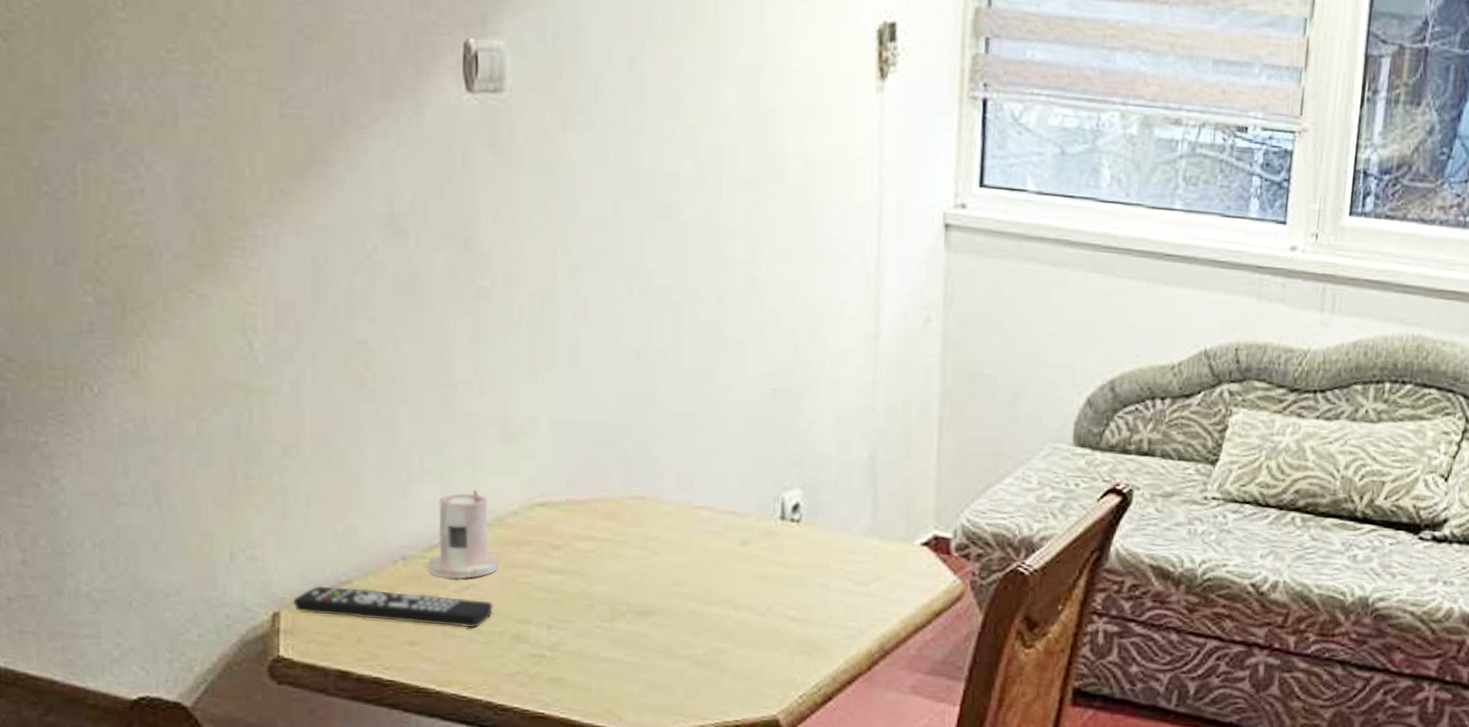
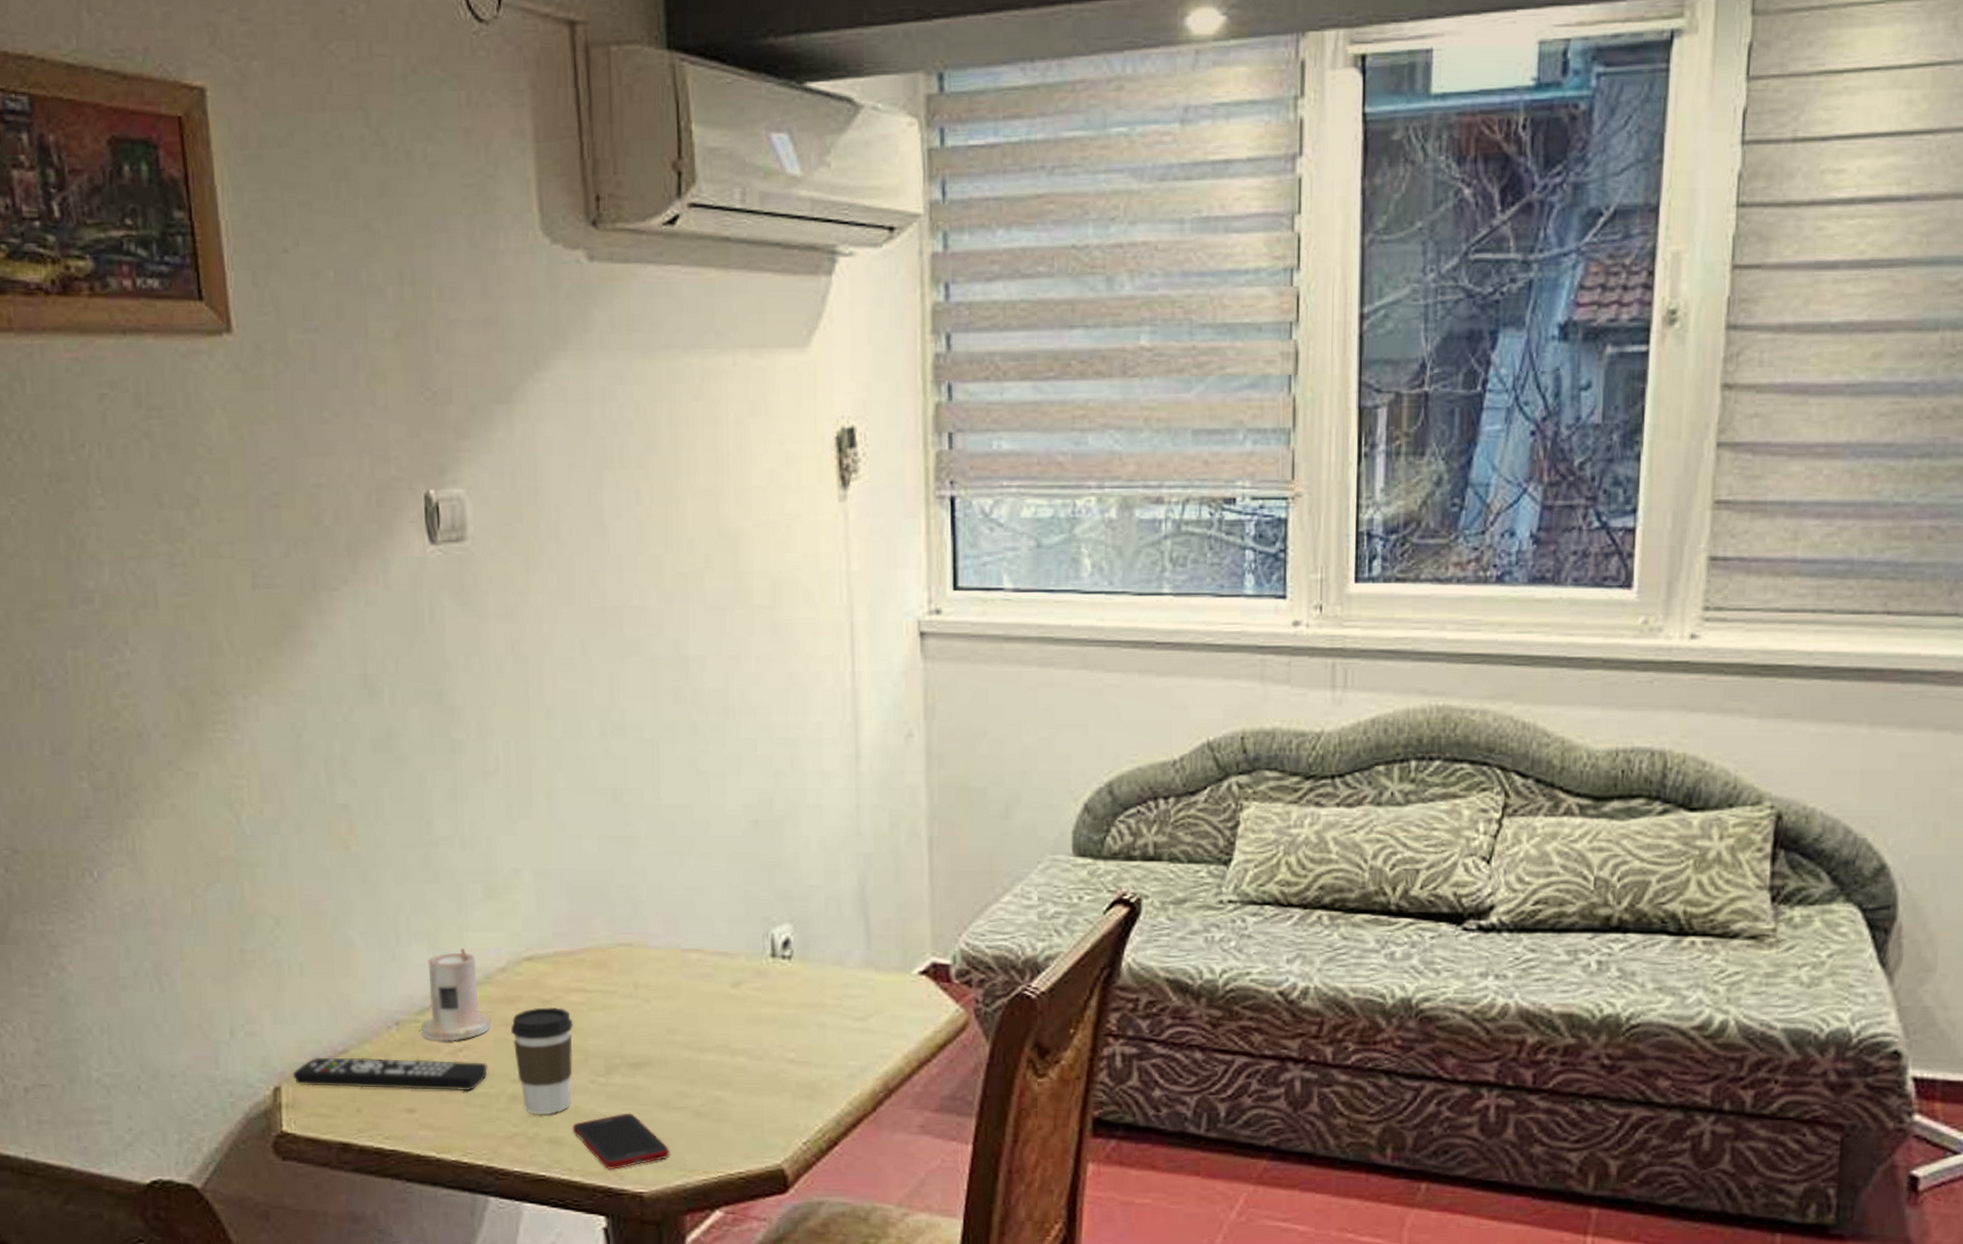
coffee cup: none [519,552,582,656] -> present [511,1006,573,1115]
cell phone: none [574,658,669,711] -> present [572,1113,670,1170]

